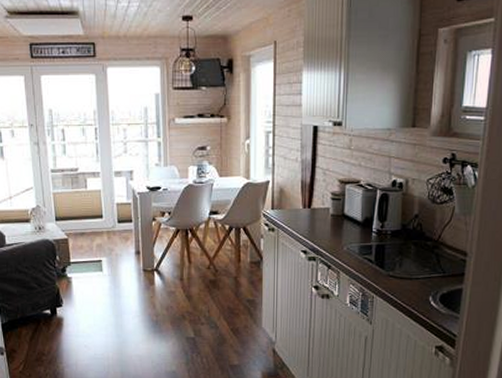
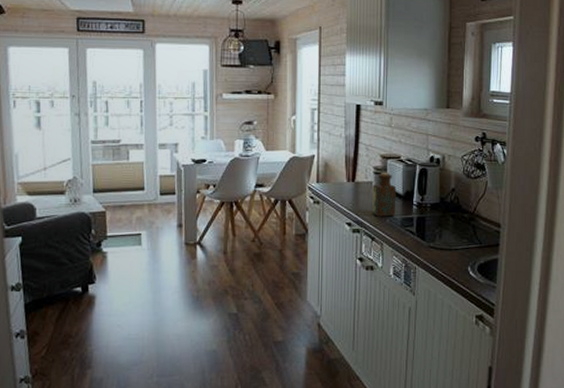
bottle: none [329,197,355,244] -> present [372,172,397,217]

